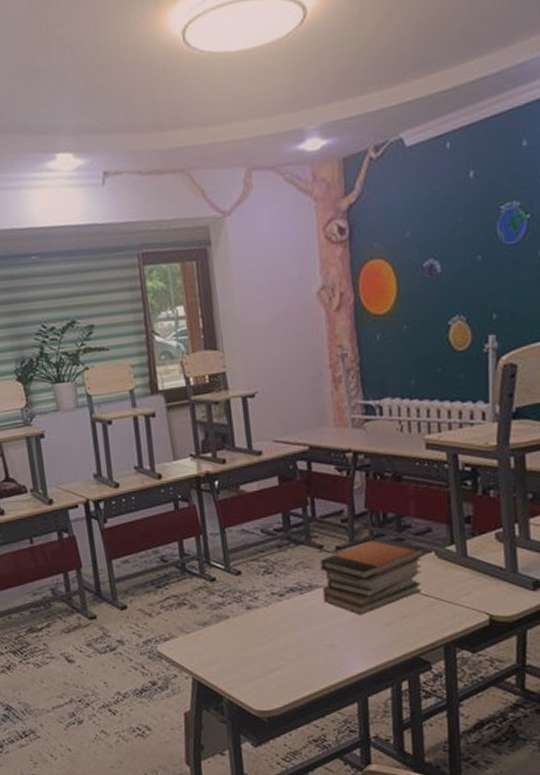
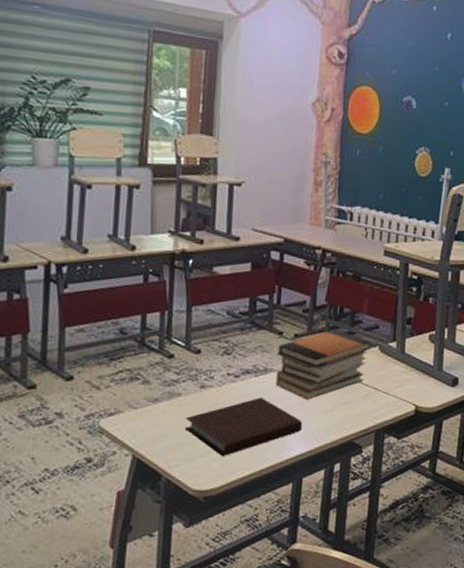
notebook: none [236,615,359,676] -> present [185,398,302,456]

